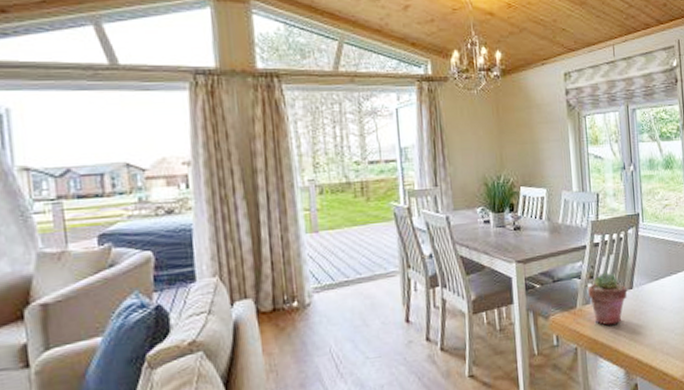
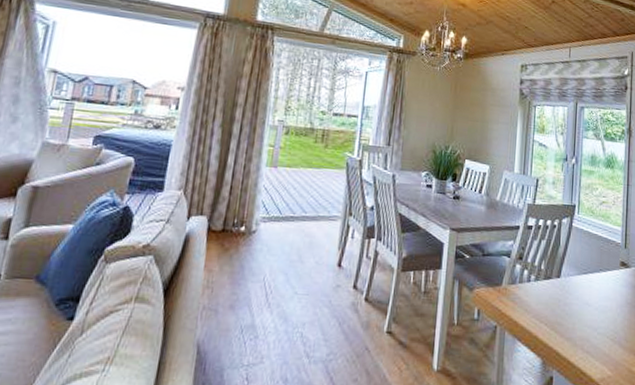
potted succulent: present [588,272,628,326] -> none [515,256,555,310]

